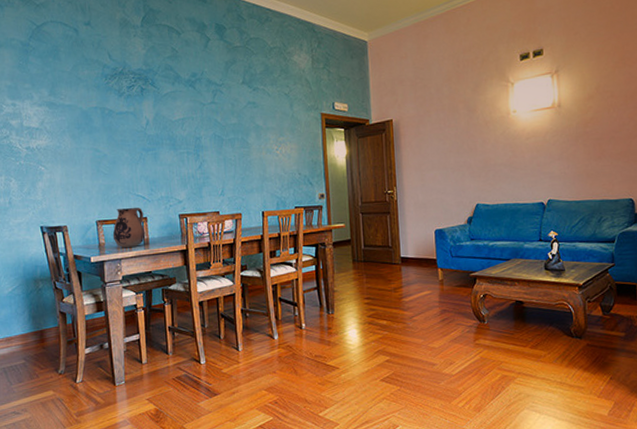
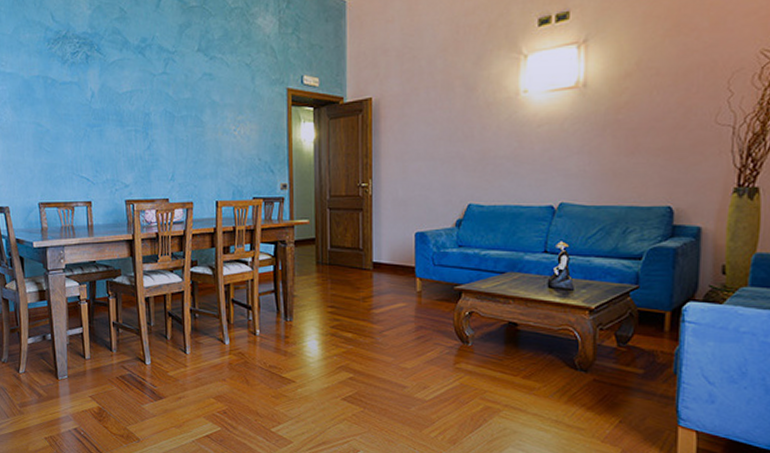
ceramic pitcher: present [112,207,146,248] -> none [55,189,90,235]

